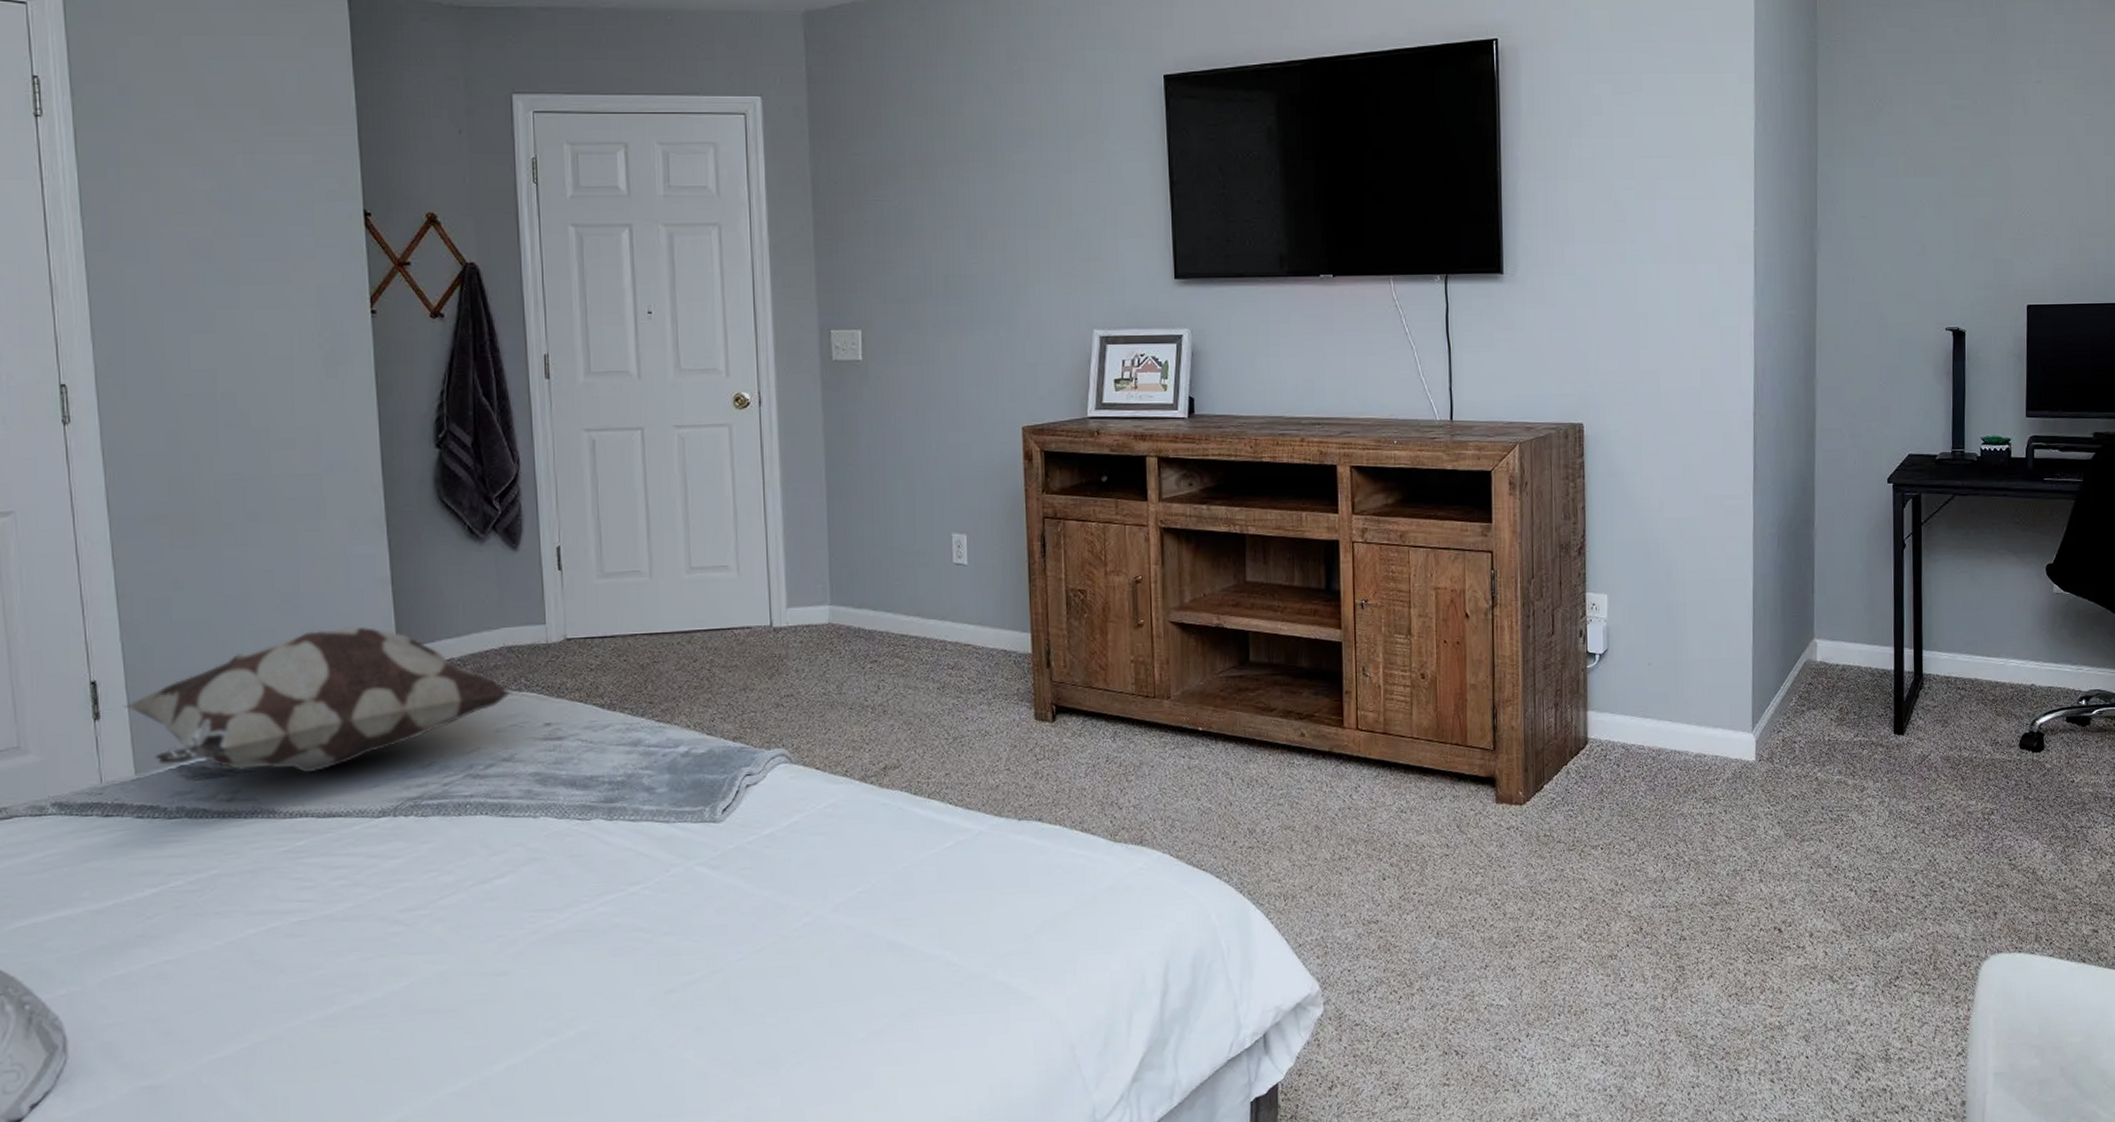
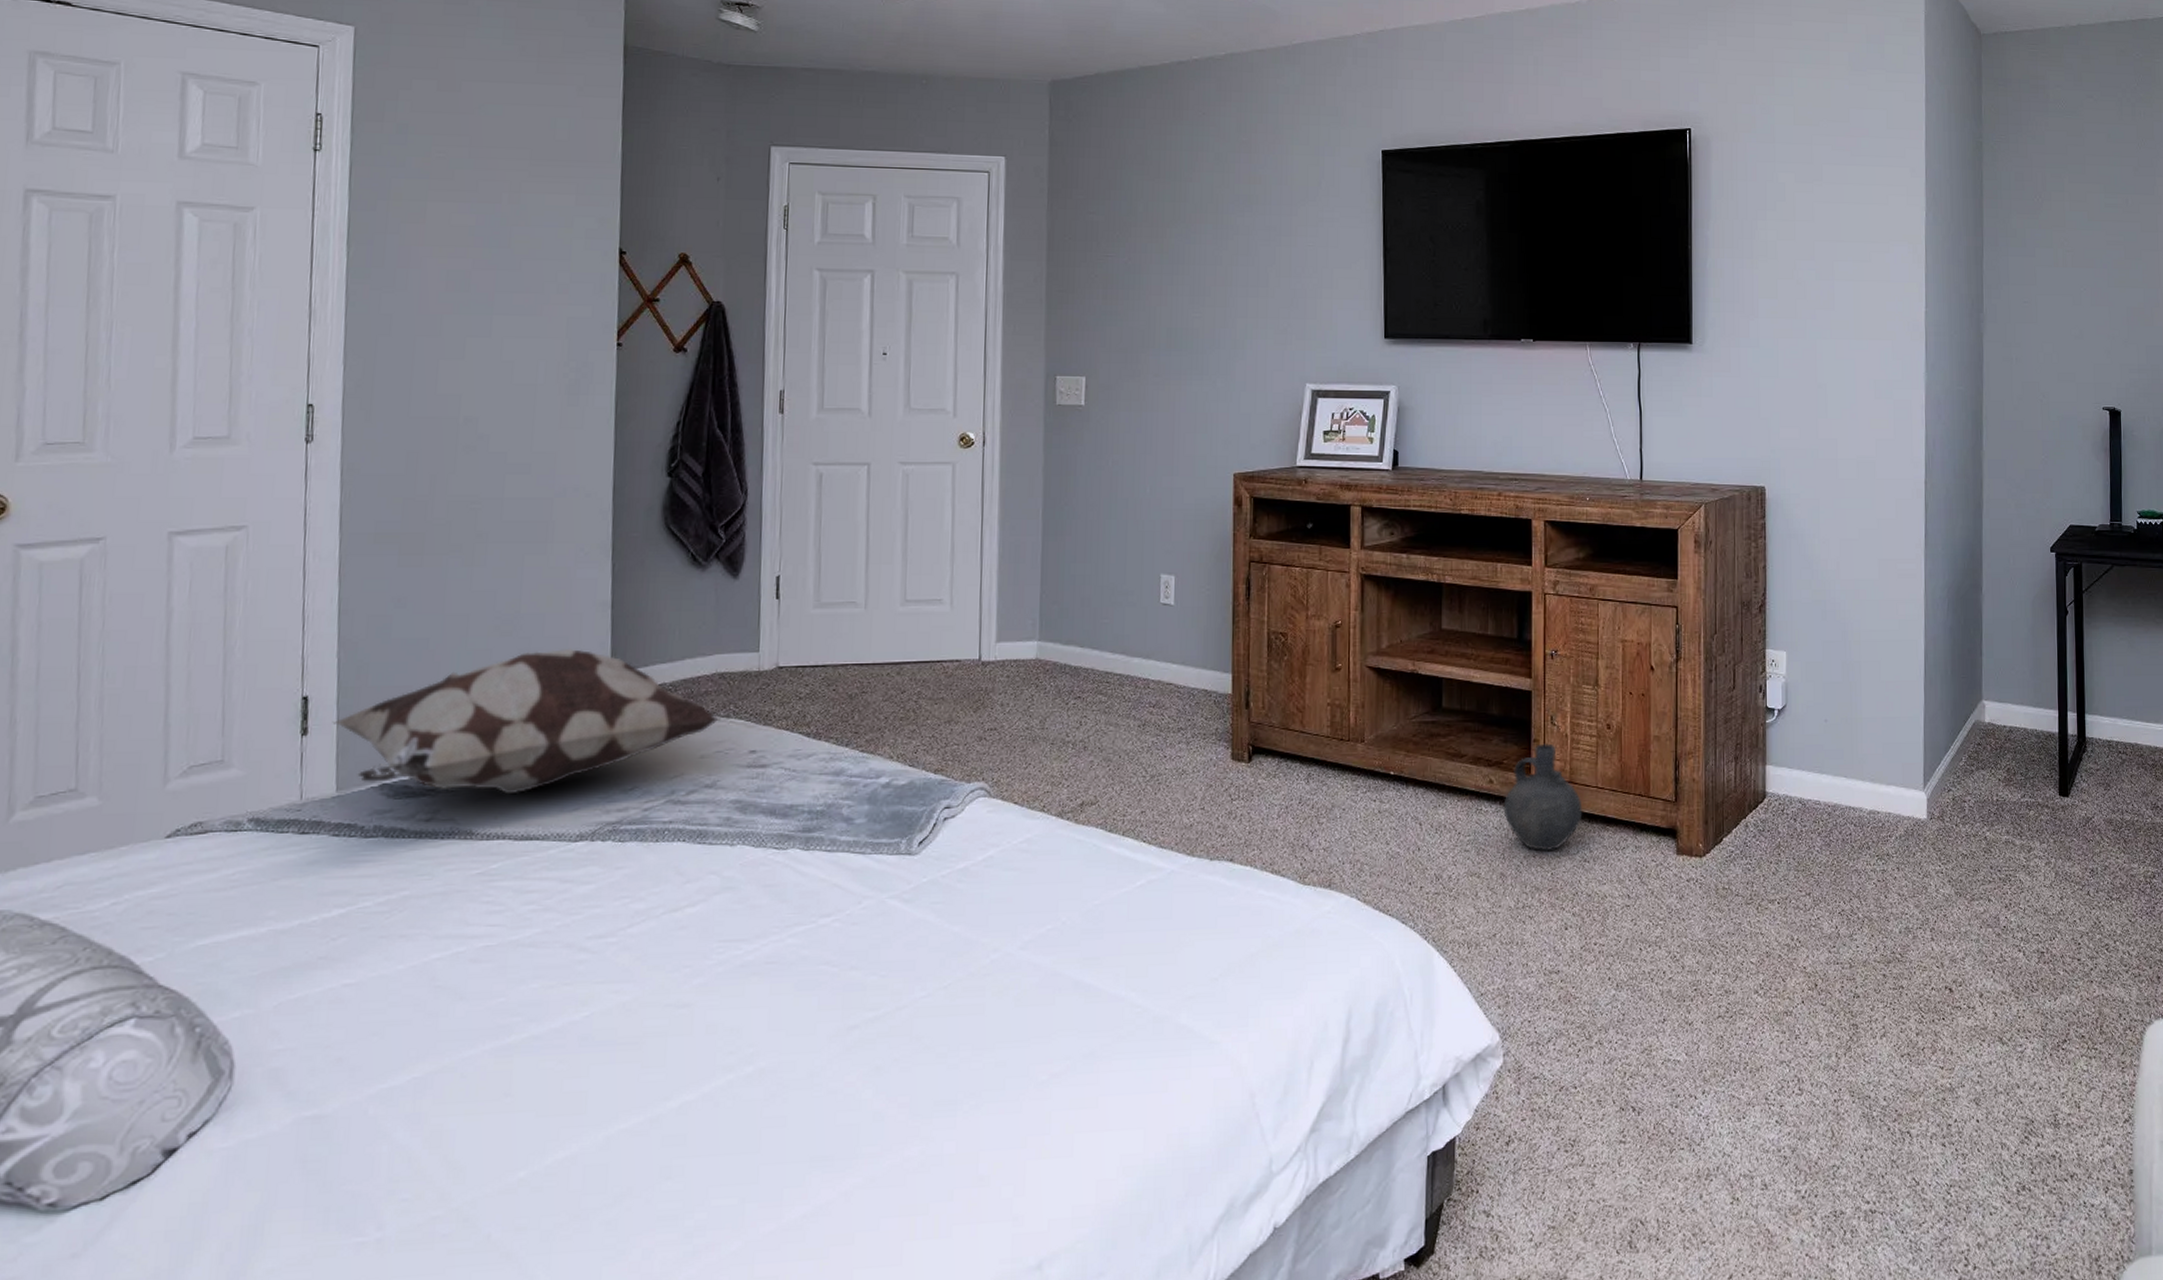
ceramic jug: none [1316,695,1398,803] -> present [1503,743,1583,852]

